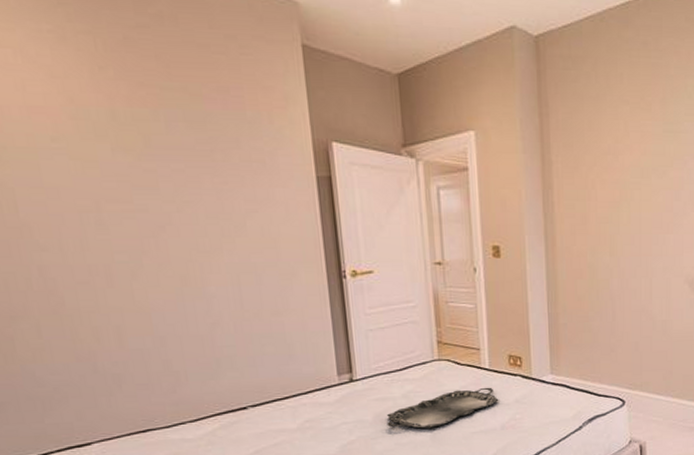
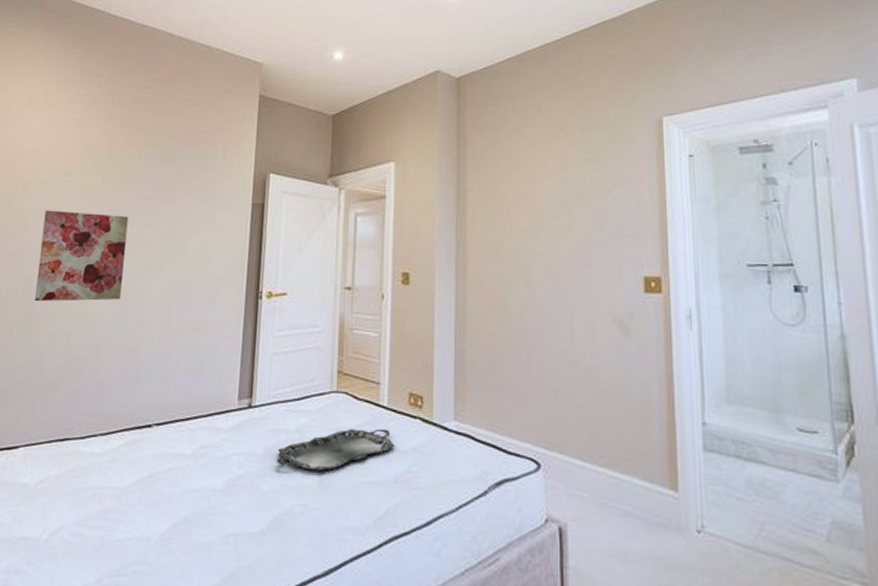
wall art: none [38,185,176,294] -> present [35,210,129,302]

